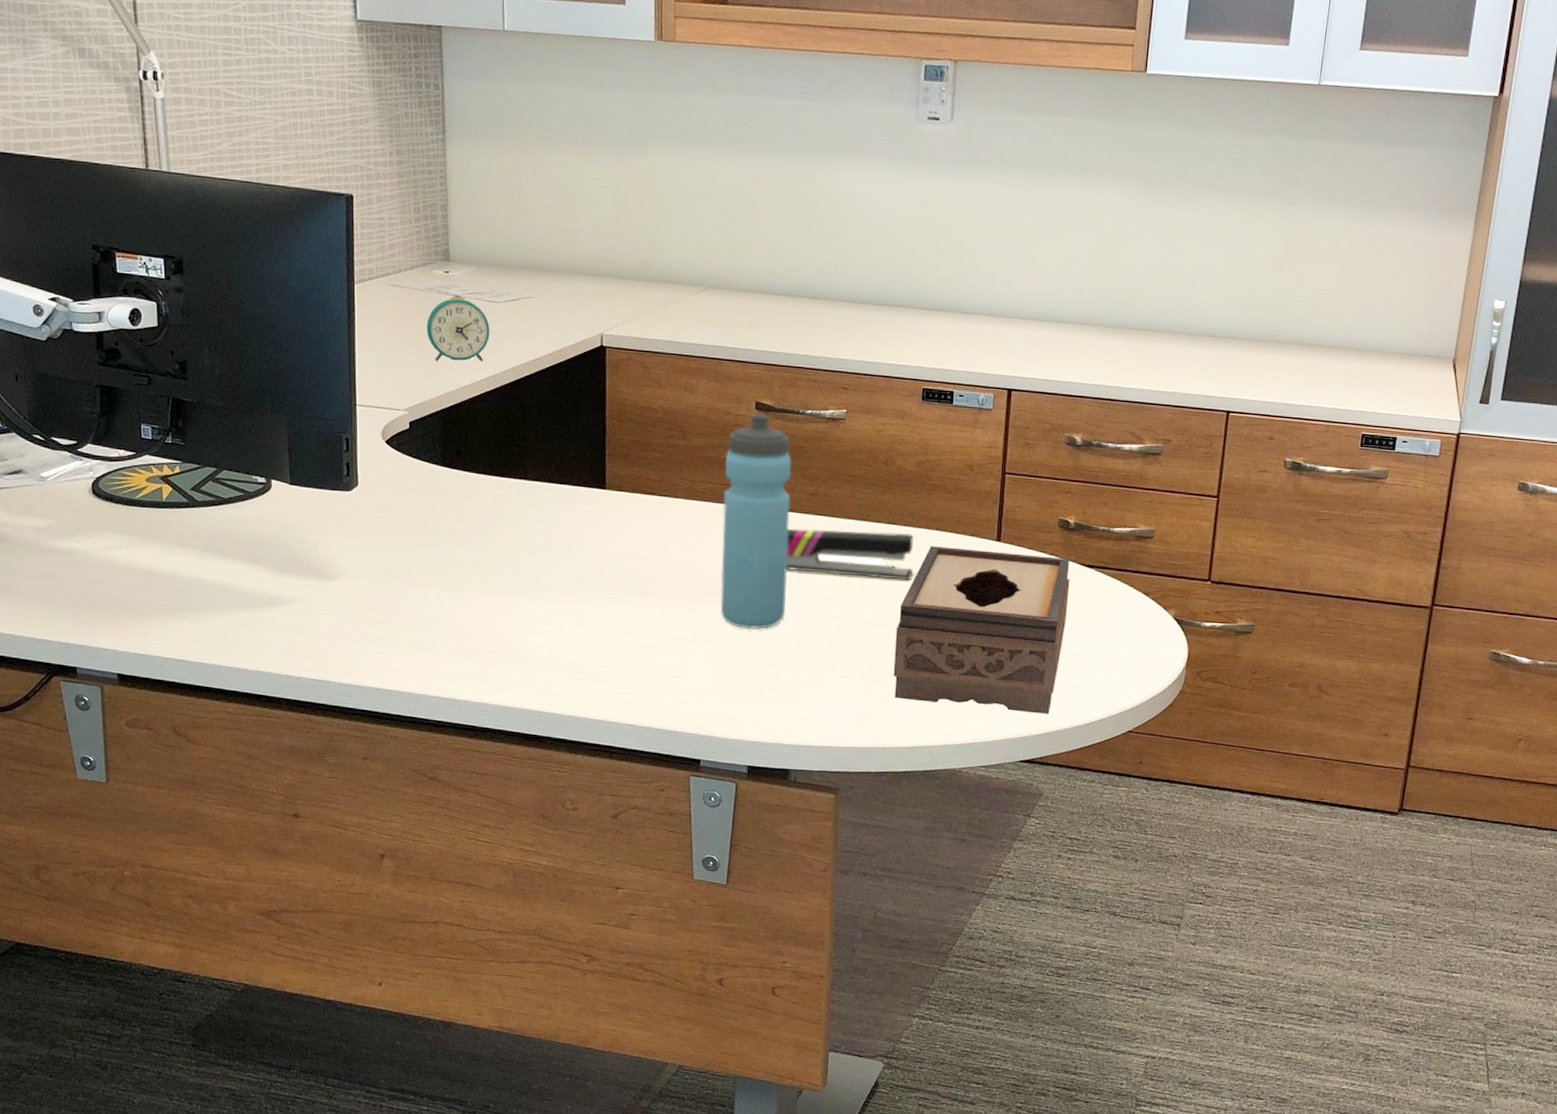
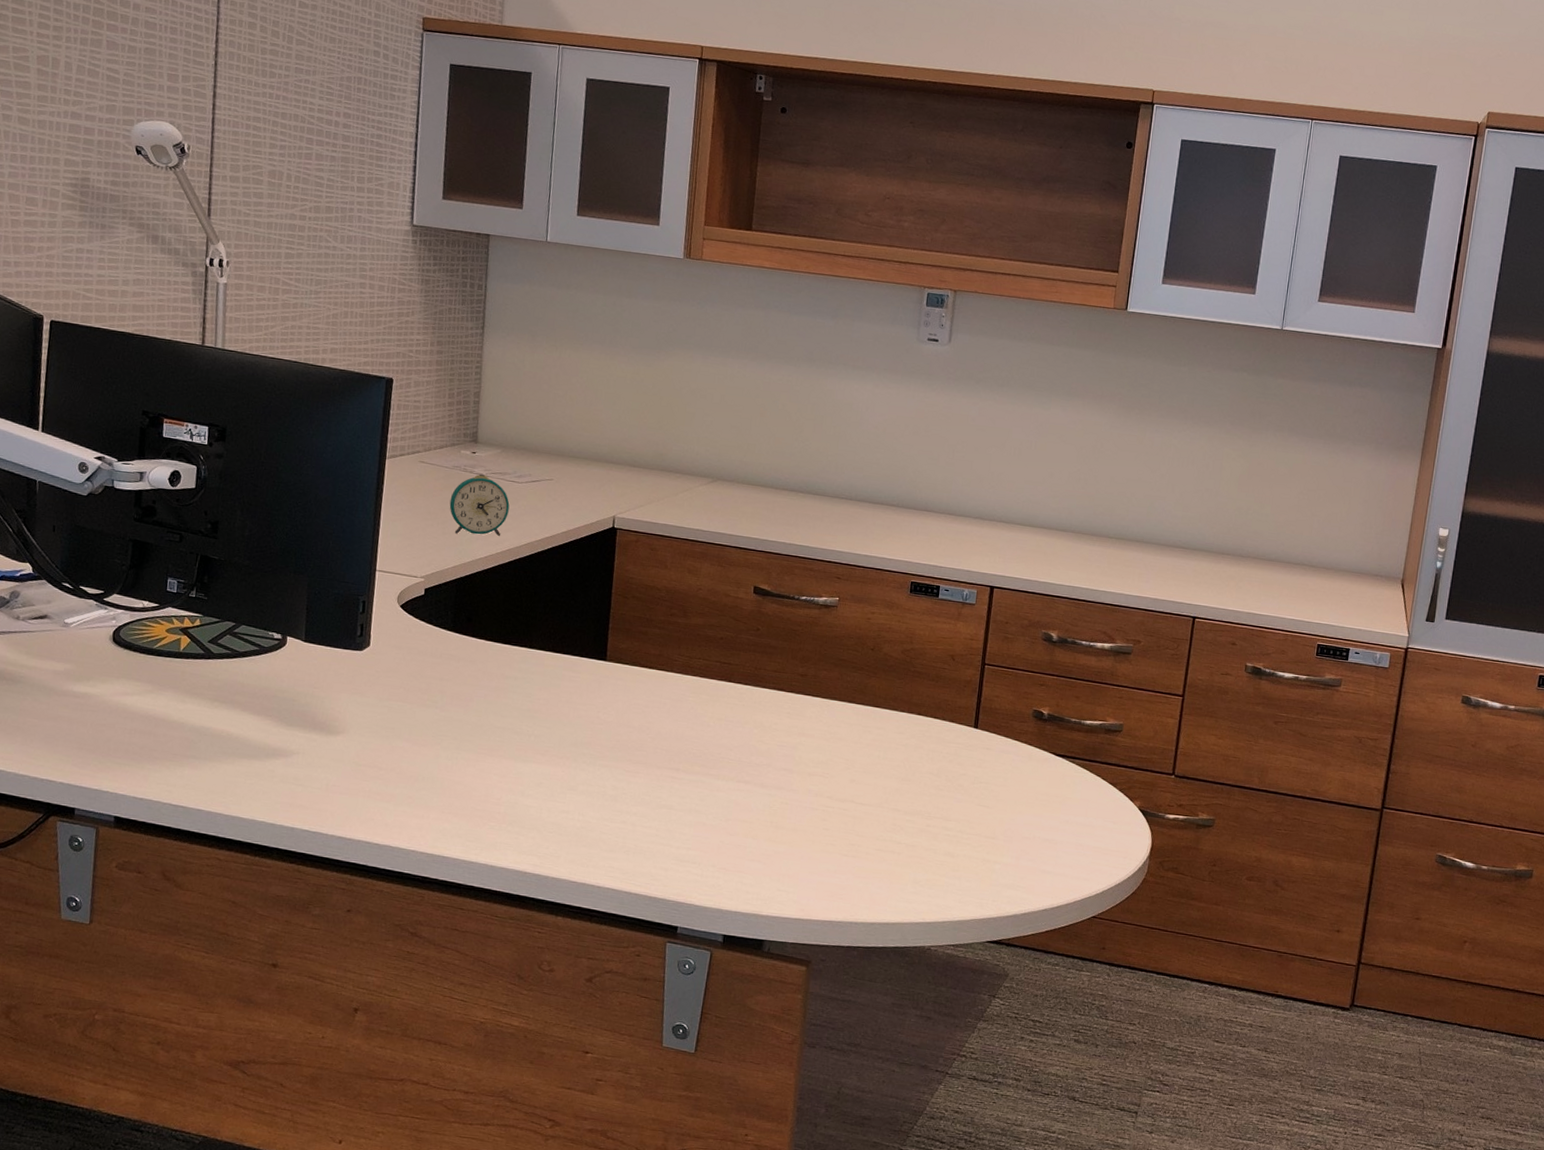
water bottle: present [720,413,792,630] -> none [707,597,784,802]
stapler: present [786,528,915,581] -> none [772,706,896,761]
tissue box: present [893,546,1070,714] -> none [869,729,1043,897]

